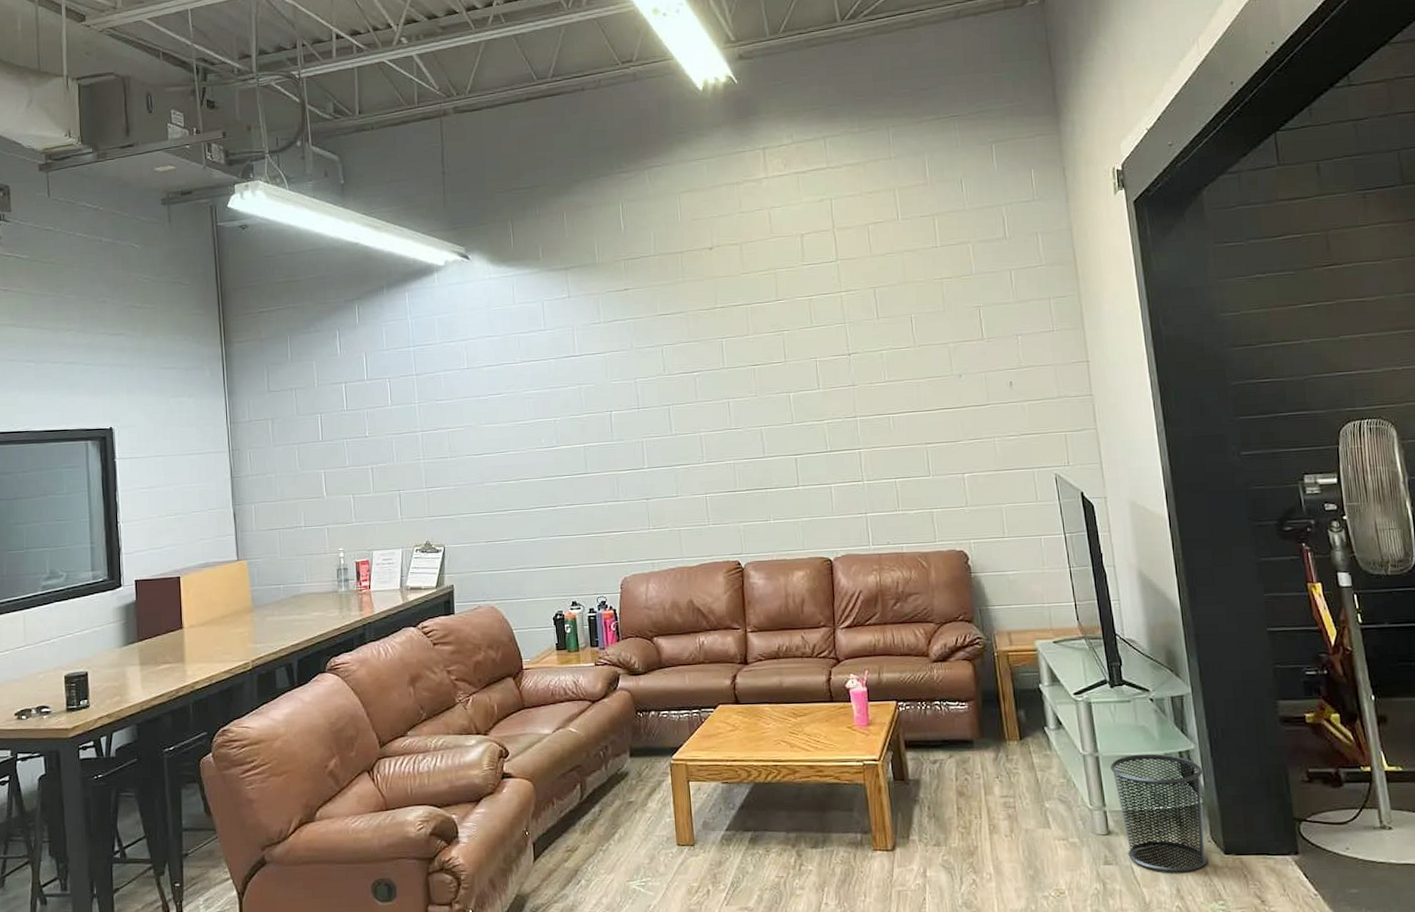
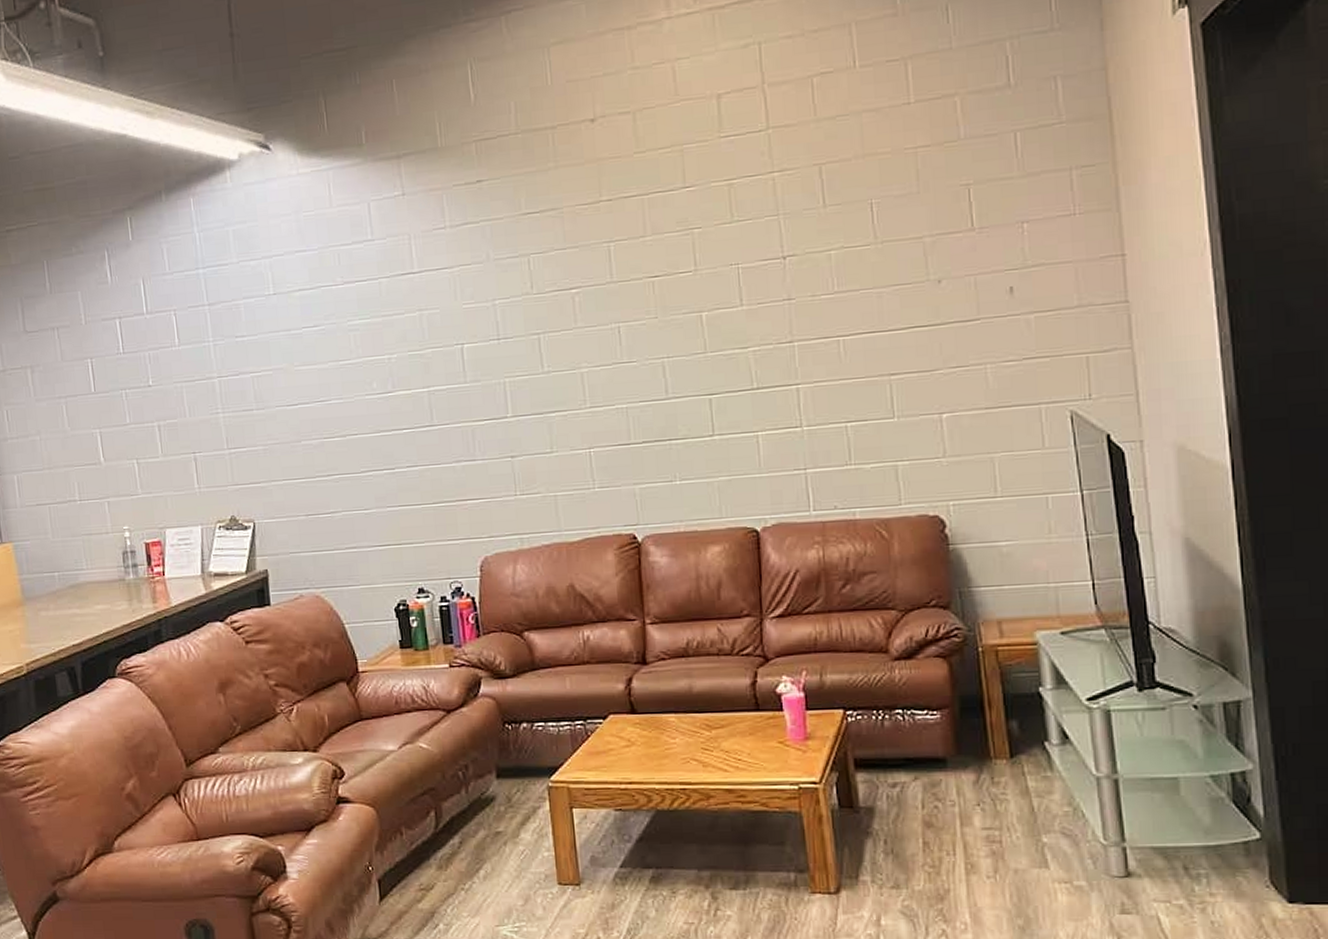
waste bin: present [1110,754,1208,873] -> none [1134,775,1264,925]

